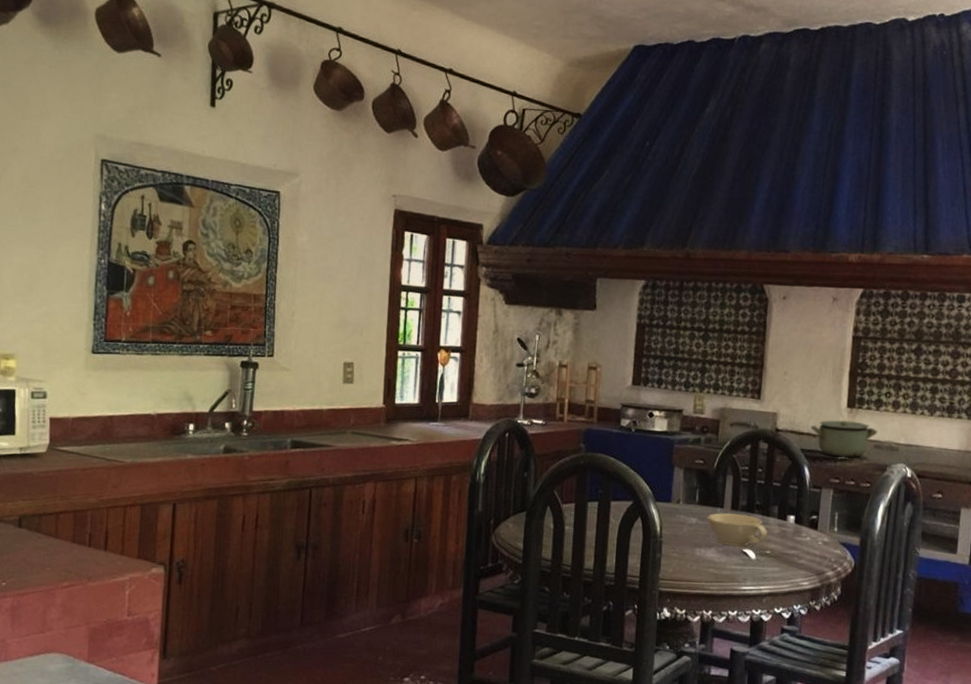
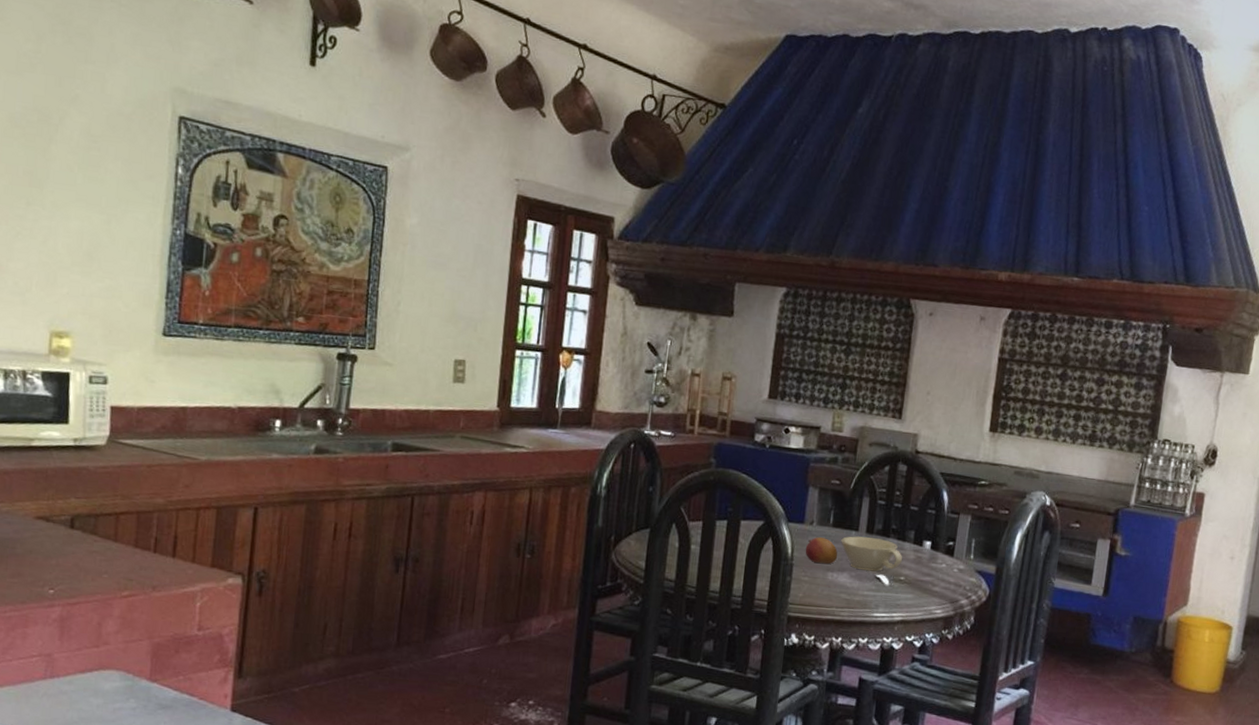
fruit: none [673,515,705,541] -> present [805,537,838,565]
cooking pot: present [811,420,878,458] -> none [952,444,1019,483]

